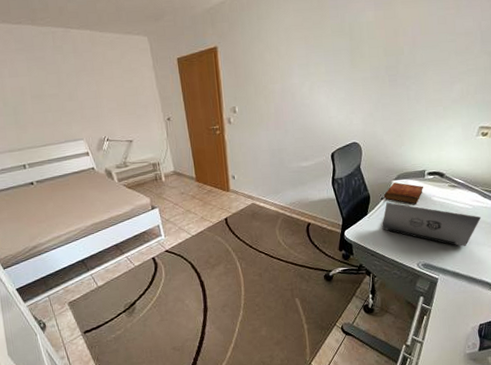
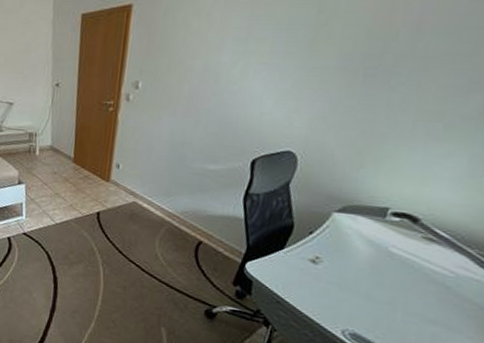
laptop: present [382,202,481,247] -> none [301,239,465,328]
bible: present [384,182,424,204] -> none [315,215,381,251]

